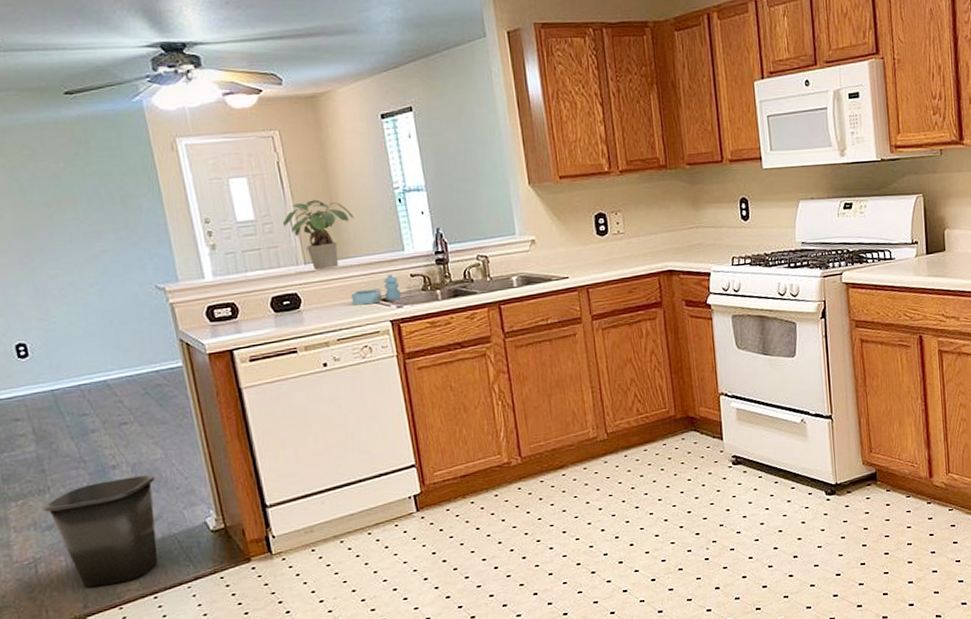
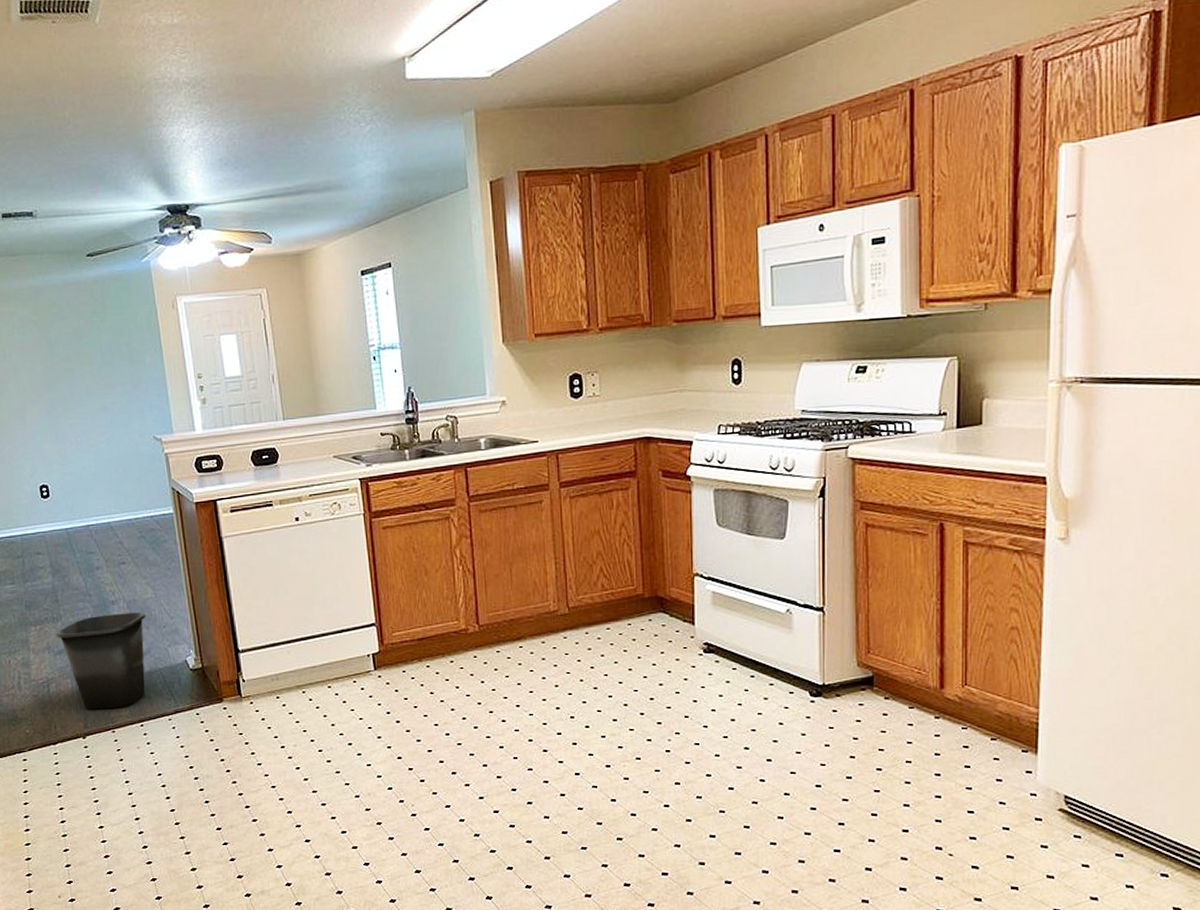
potted plant: present [283,199,354,270] -> none [266,356,331,426]
soap dispenser: present [351,274,401,306] -> none [324,432,371,462]

